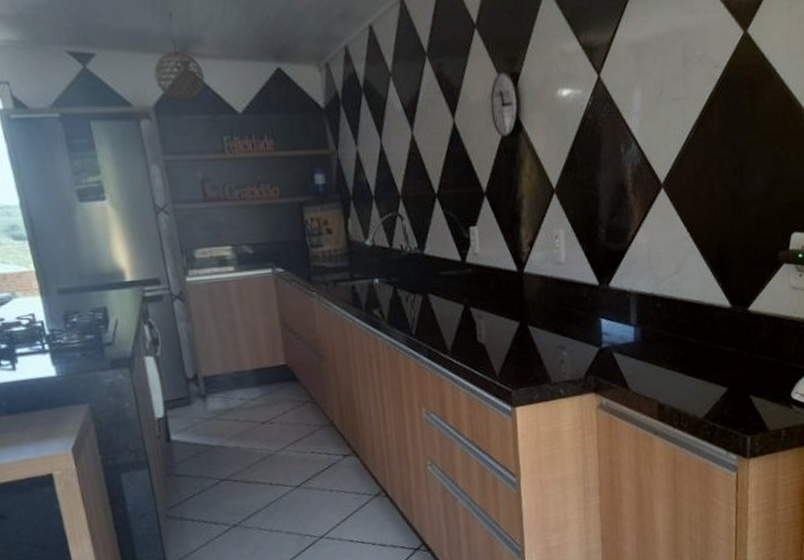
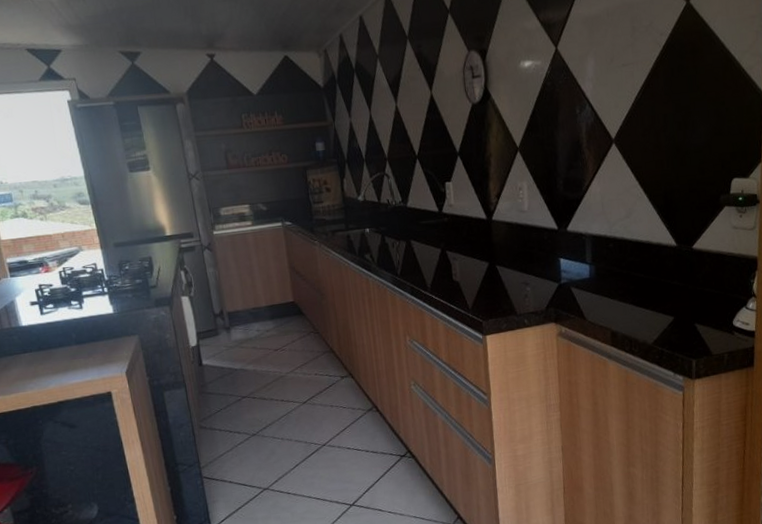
pendant light: present [154,12,205,101] -> none [186,15,227,87]

